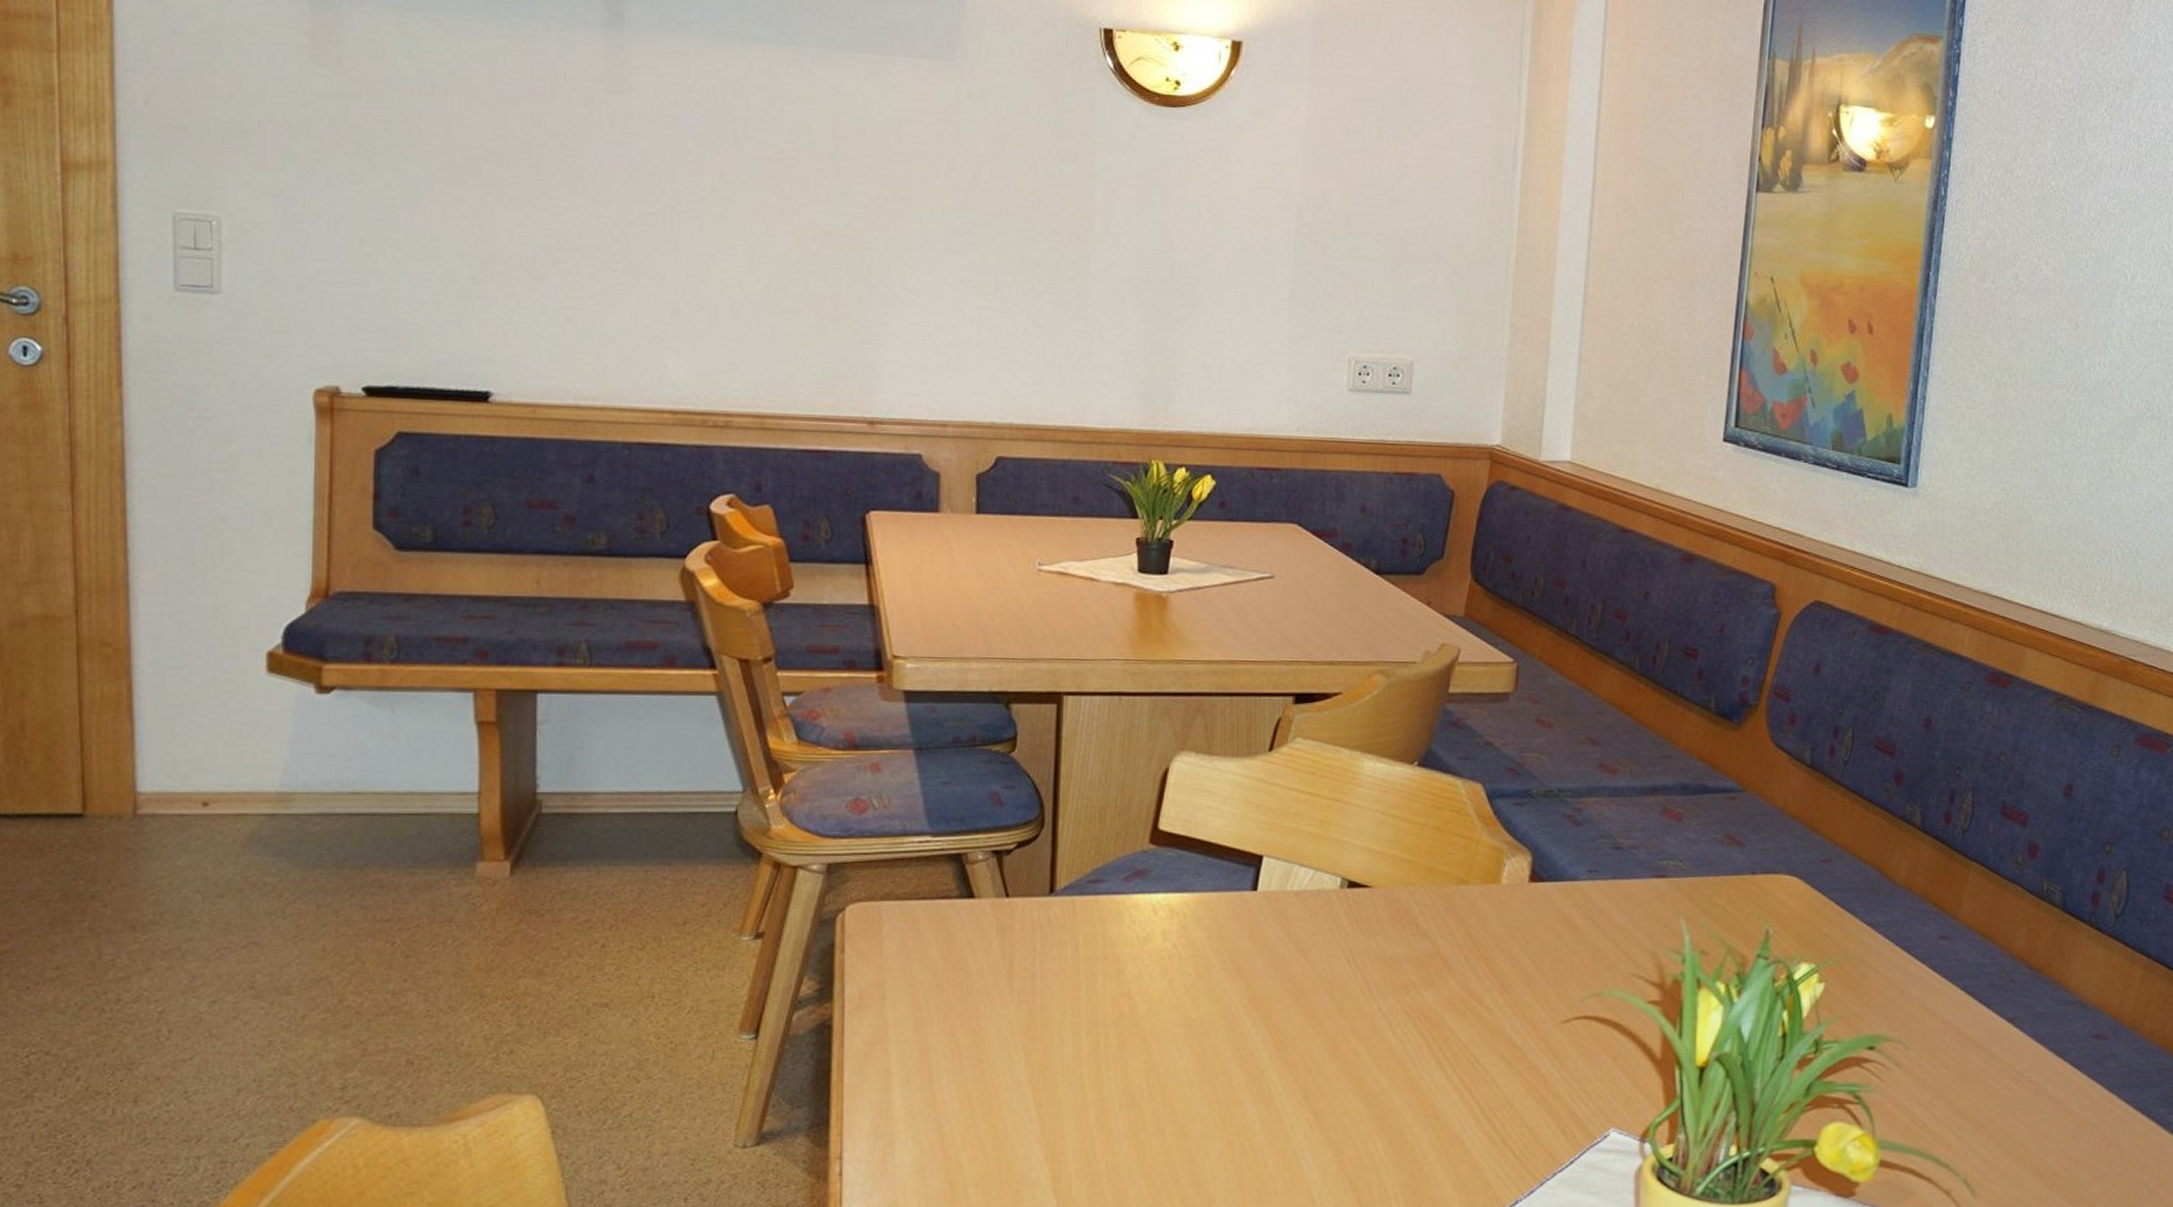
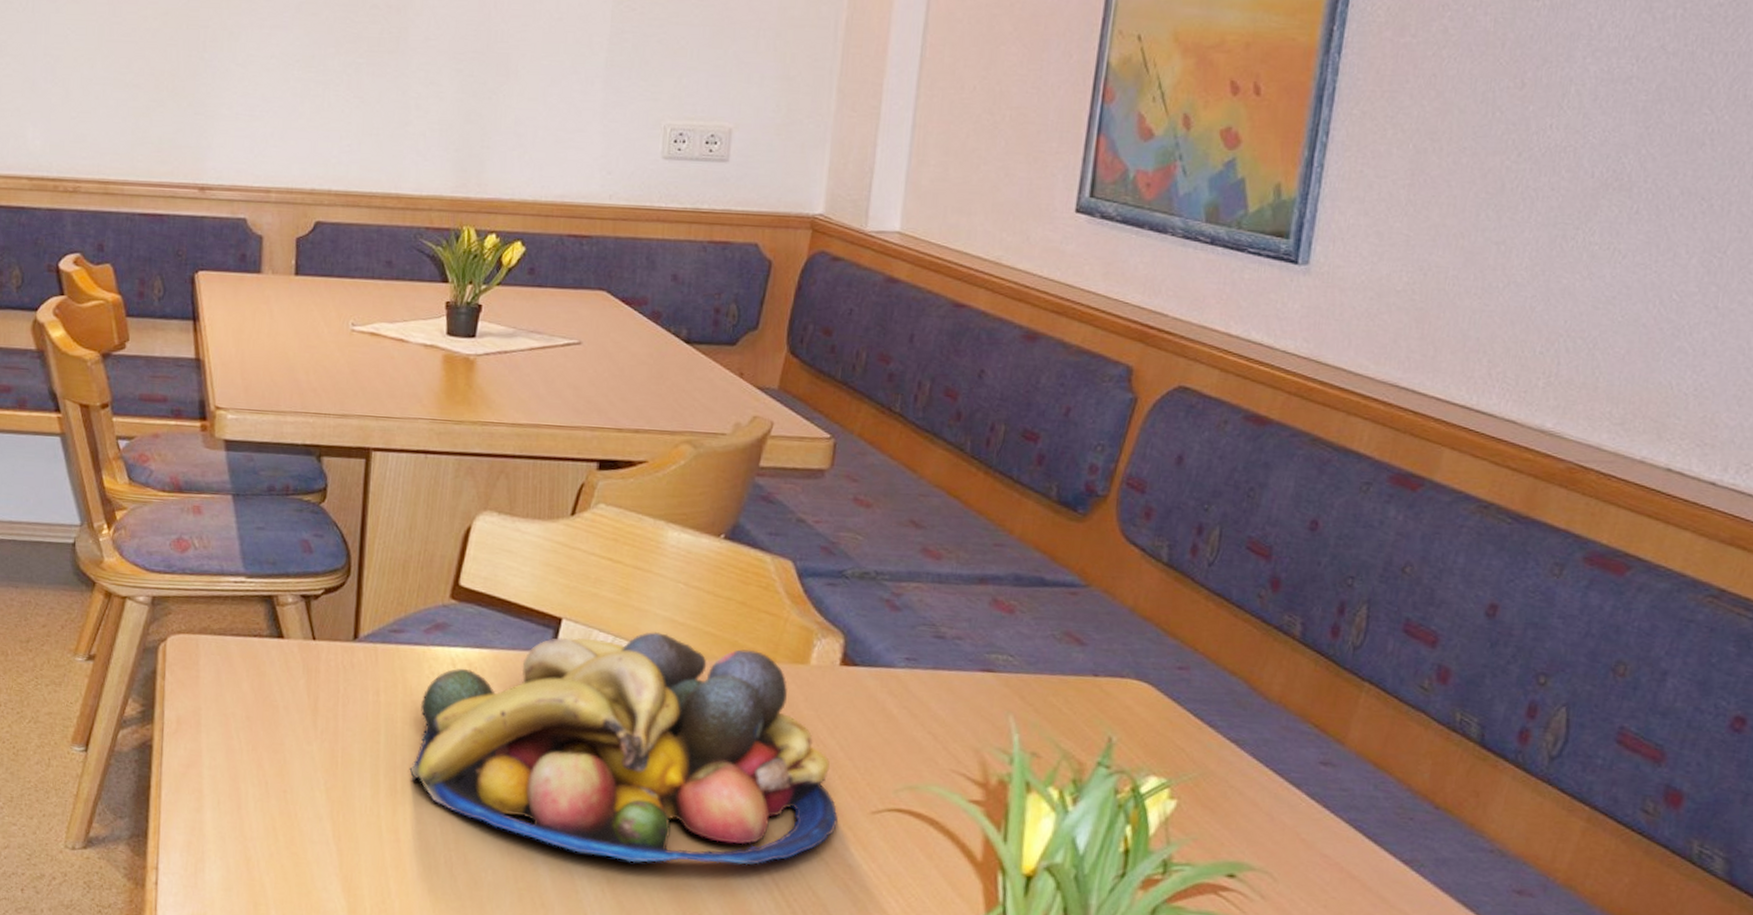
fruit bowl: none [1112,863,1531,1096] -> present [409,632,838,865]

